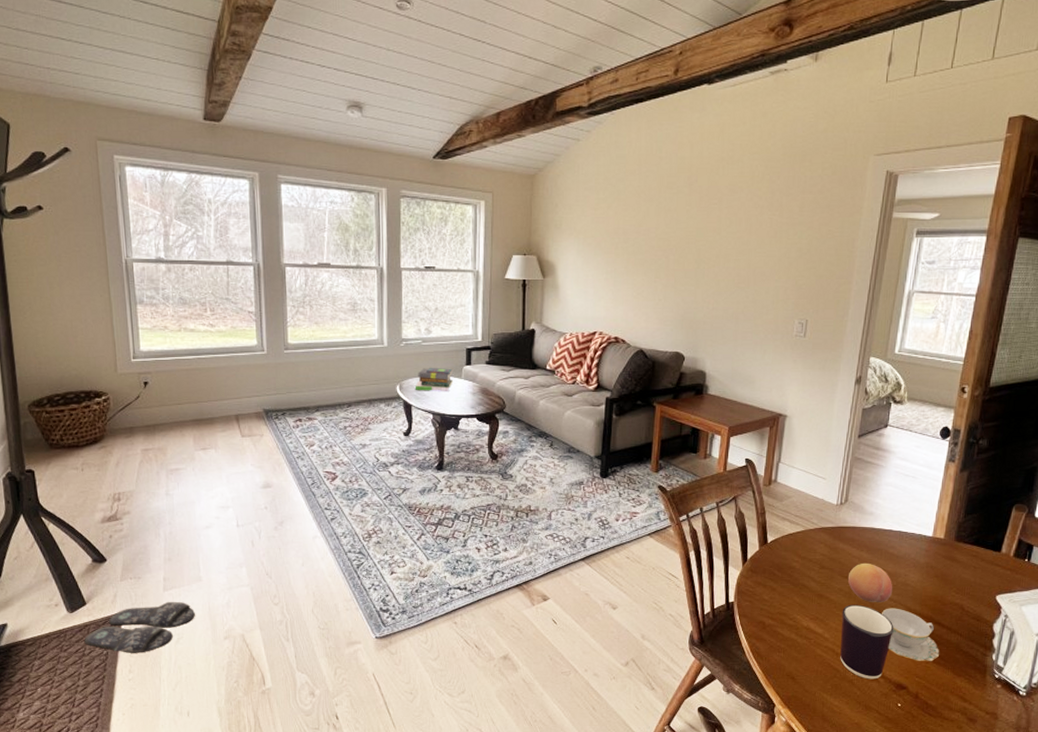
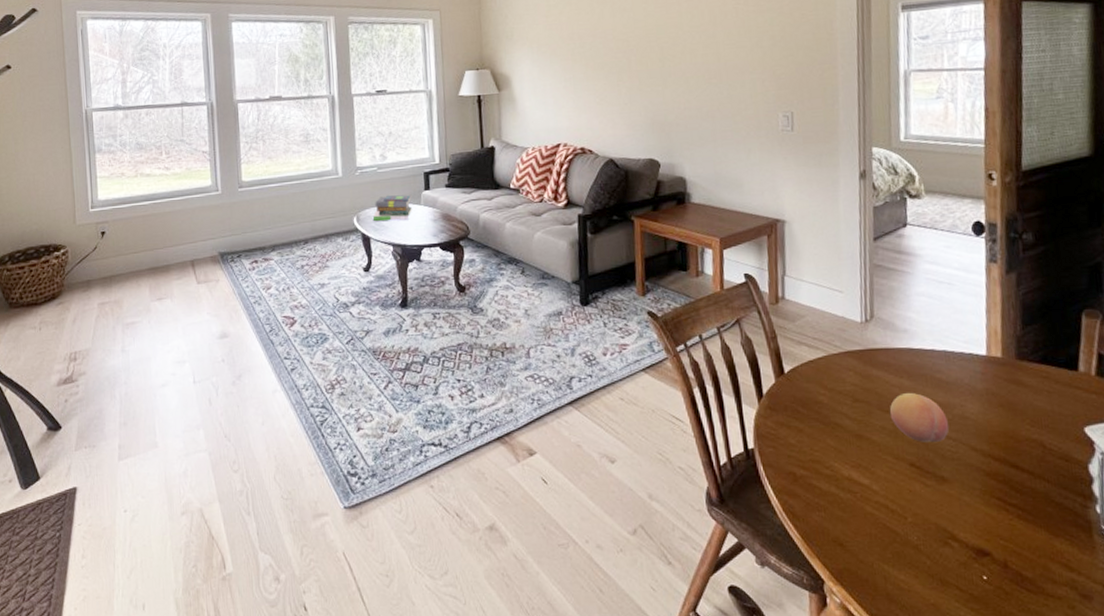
slippers: present [85,601,195,653] -> none [37,472,151,535]
mug: present [840,604,894,680] -> none [889,446,960,544]
teacup: present [882,608,940,661] -> none [940,448,1026,518]

